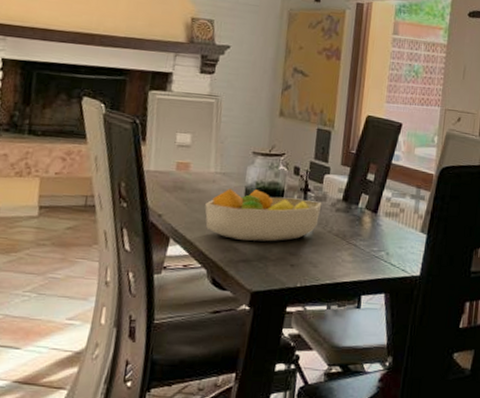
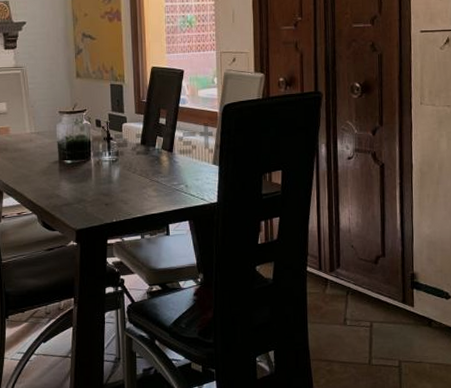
fruit bowl: present [205,188,322,242] -> none [27,143,124,188]

